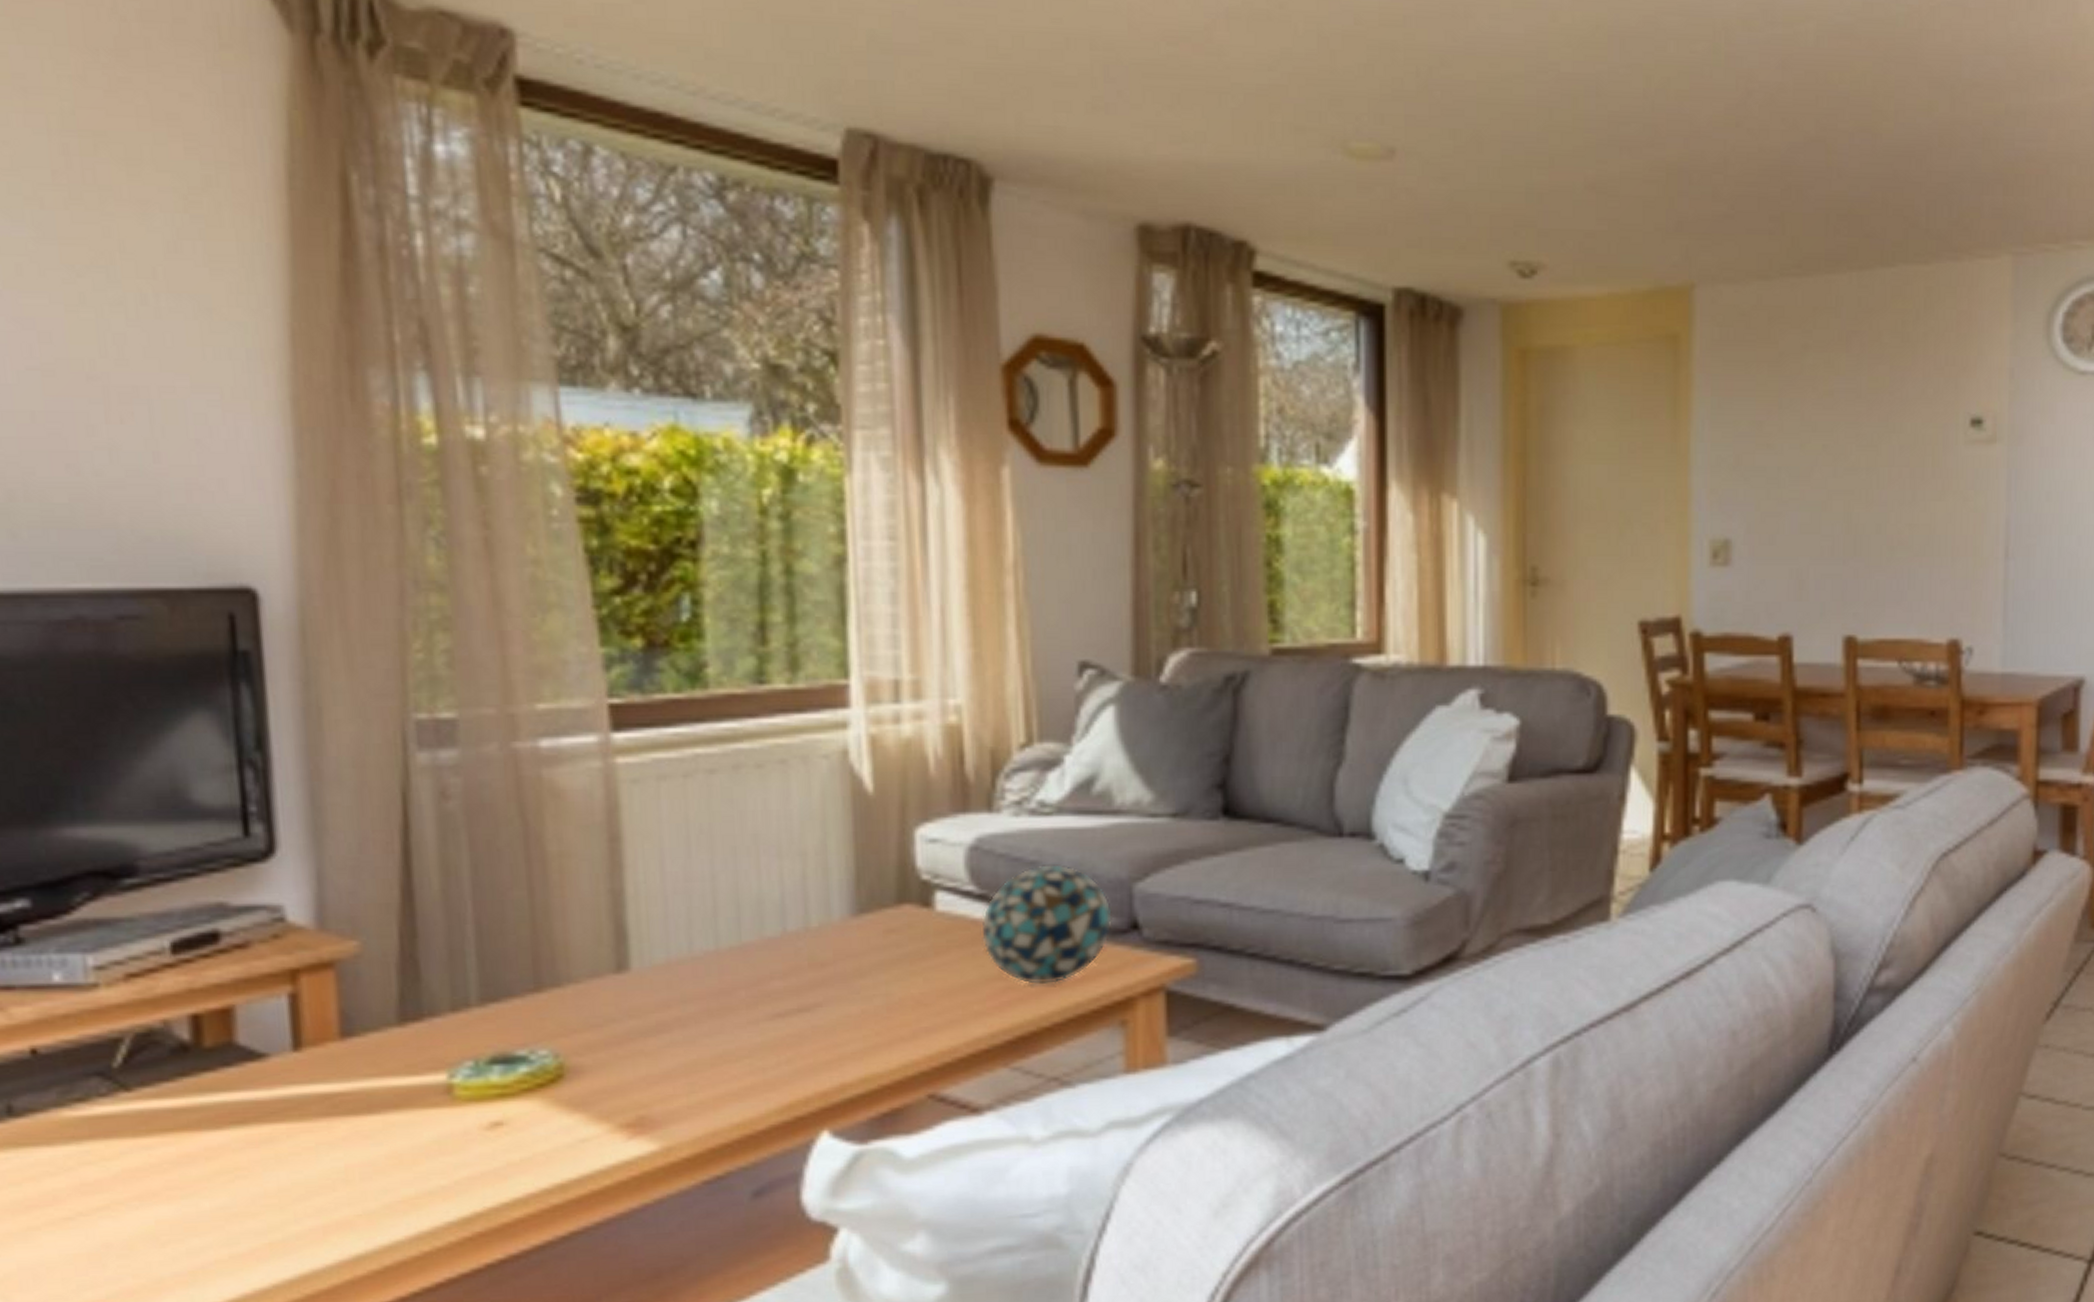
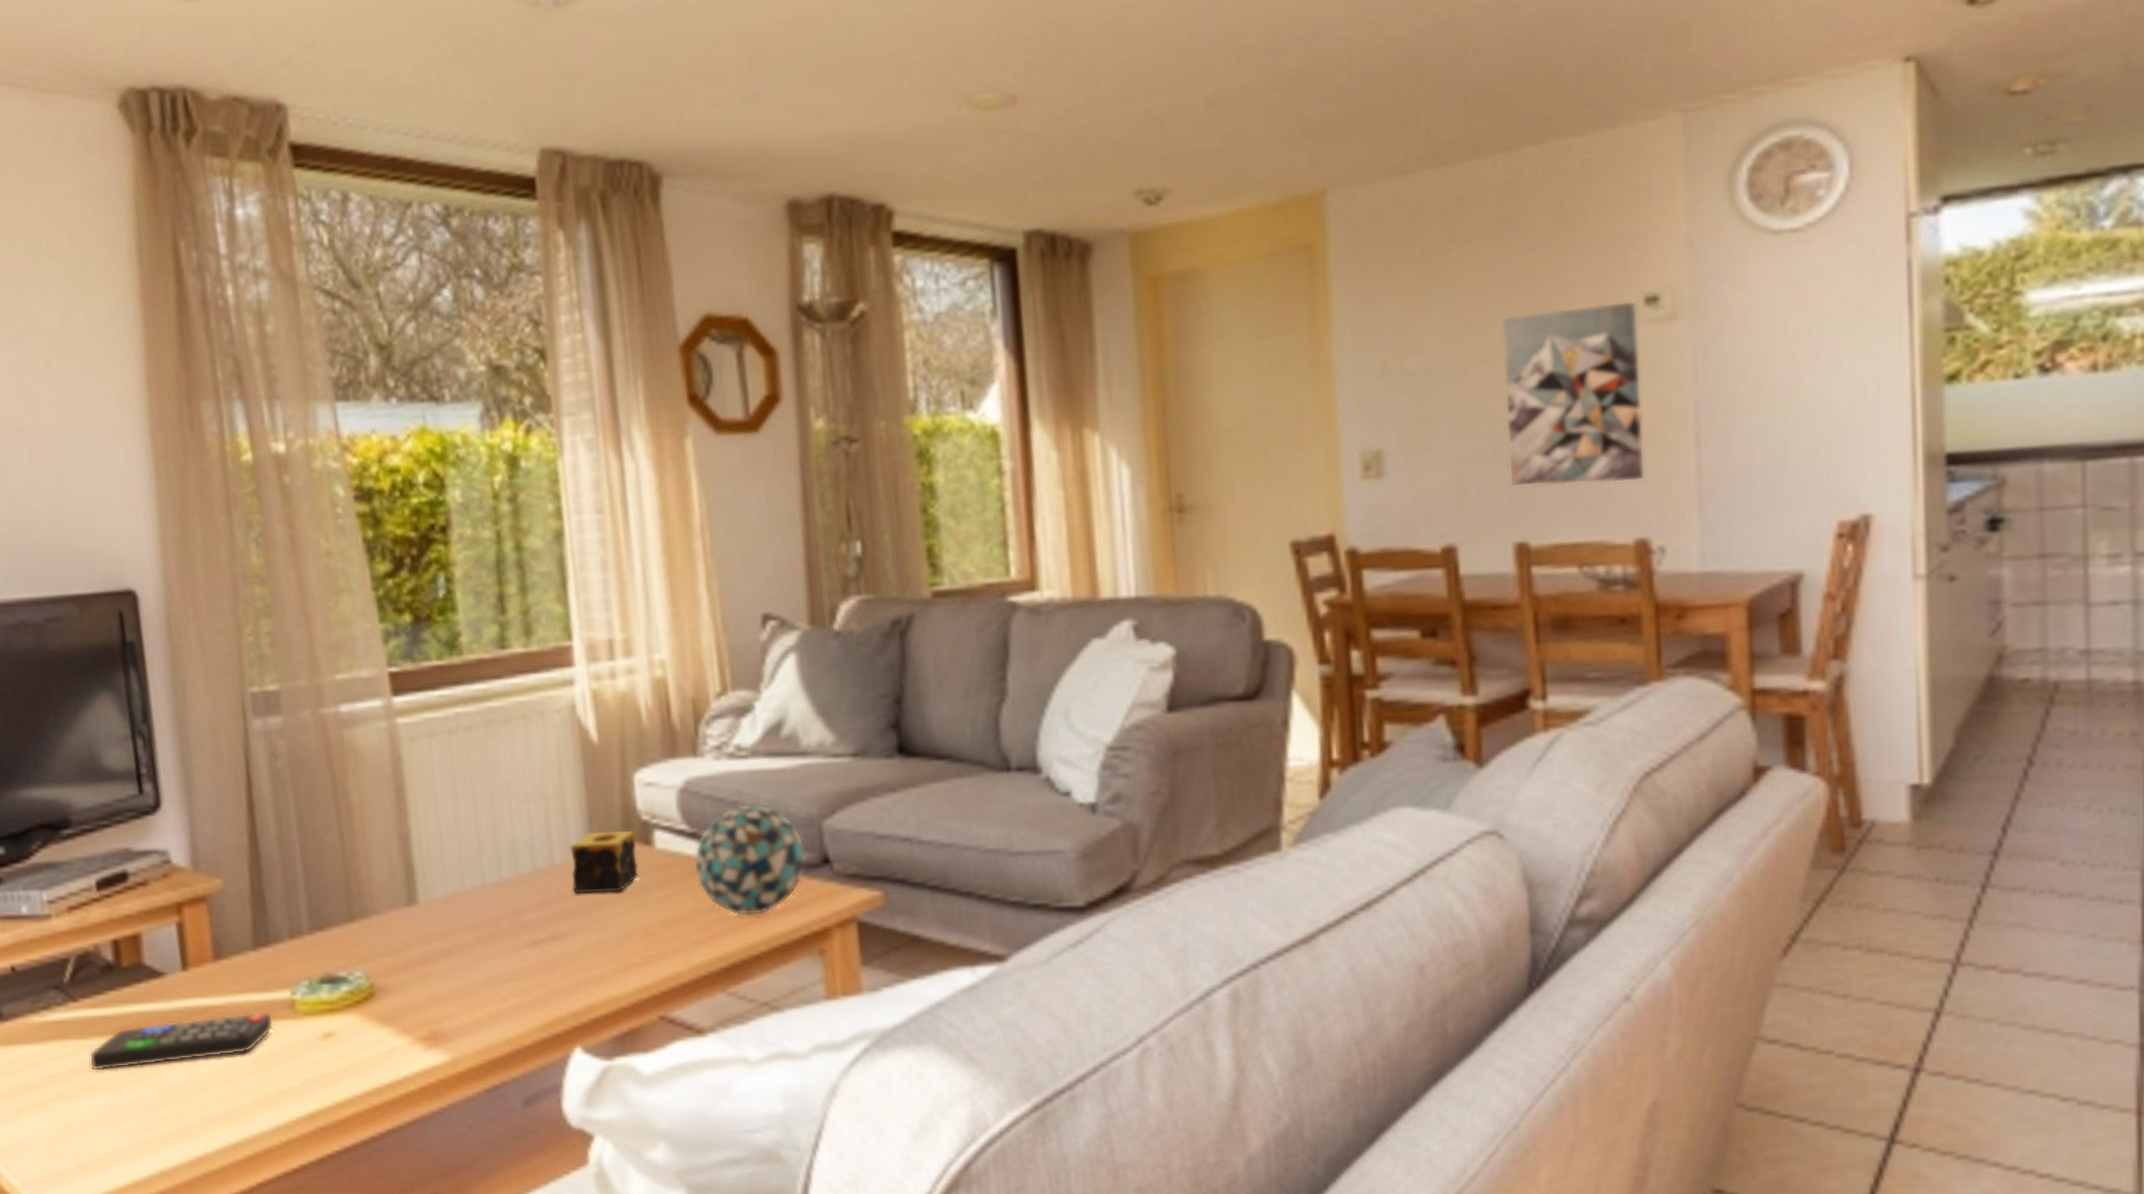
remote control: none [145,1098,422,1177] -> present [89,1012,274,1072]
candle: none [830,891,913,961] -> present [570,830,639,894]
wall art: none [1844,421,1963,586] -> present [1501,301,1644,487]

